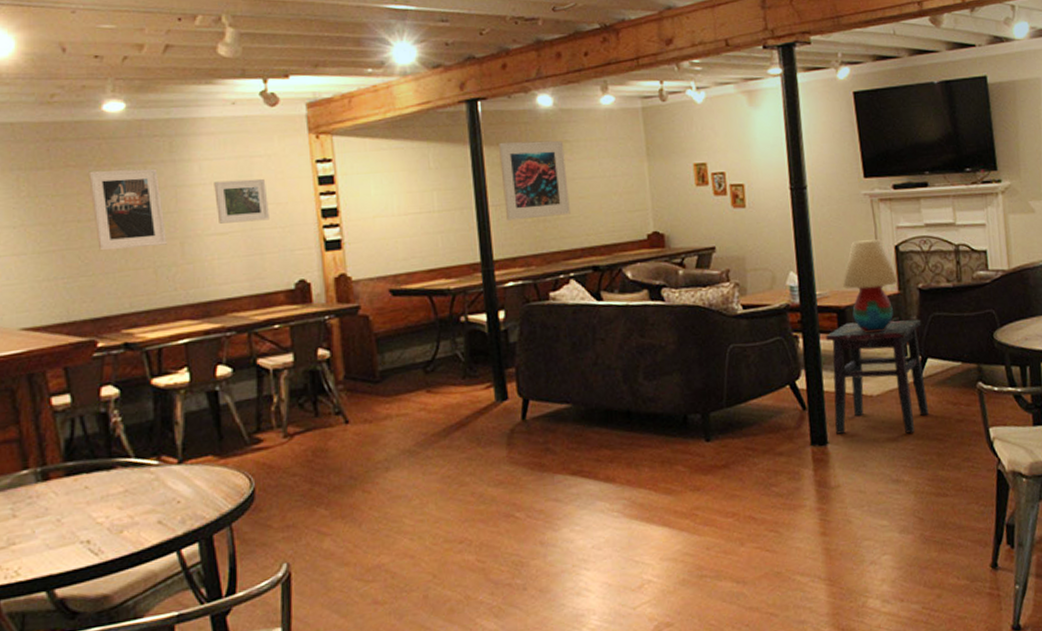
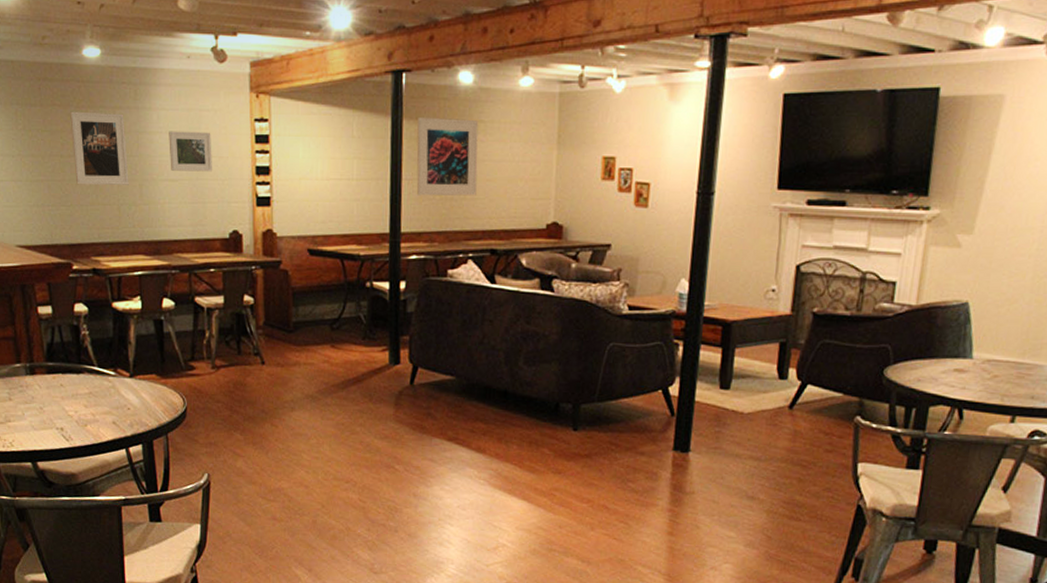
side table: present [826,319,930,434] -> none [699,338,809,455]
table lamp: present [843,239,898,333] -> none [734,255,793,351]

